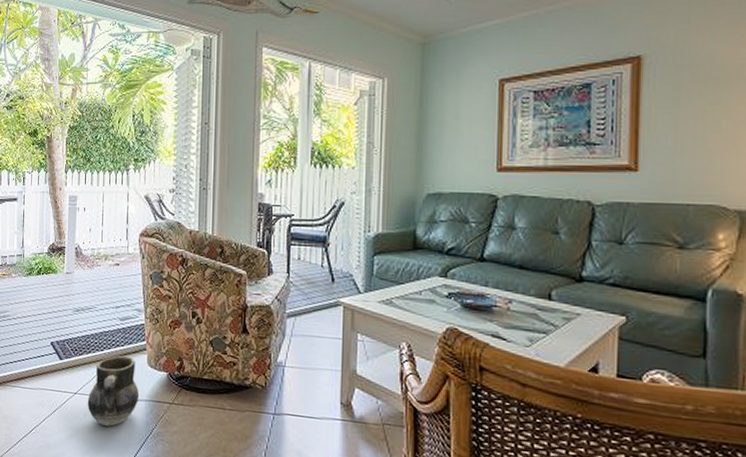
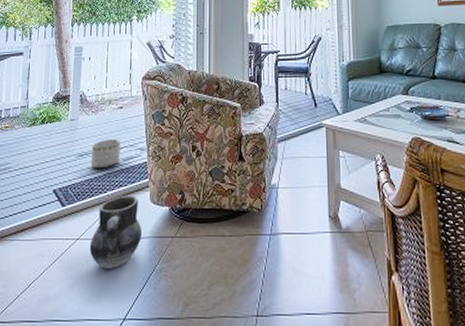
planter: none [87,296,117,326] -> present [90,138,121,169]

